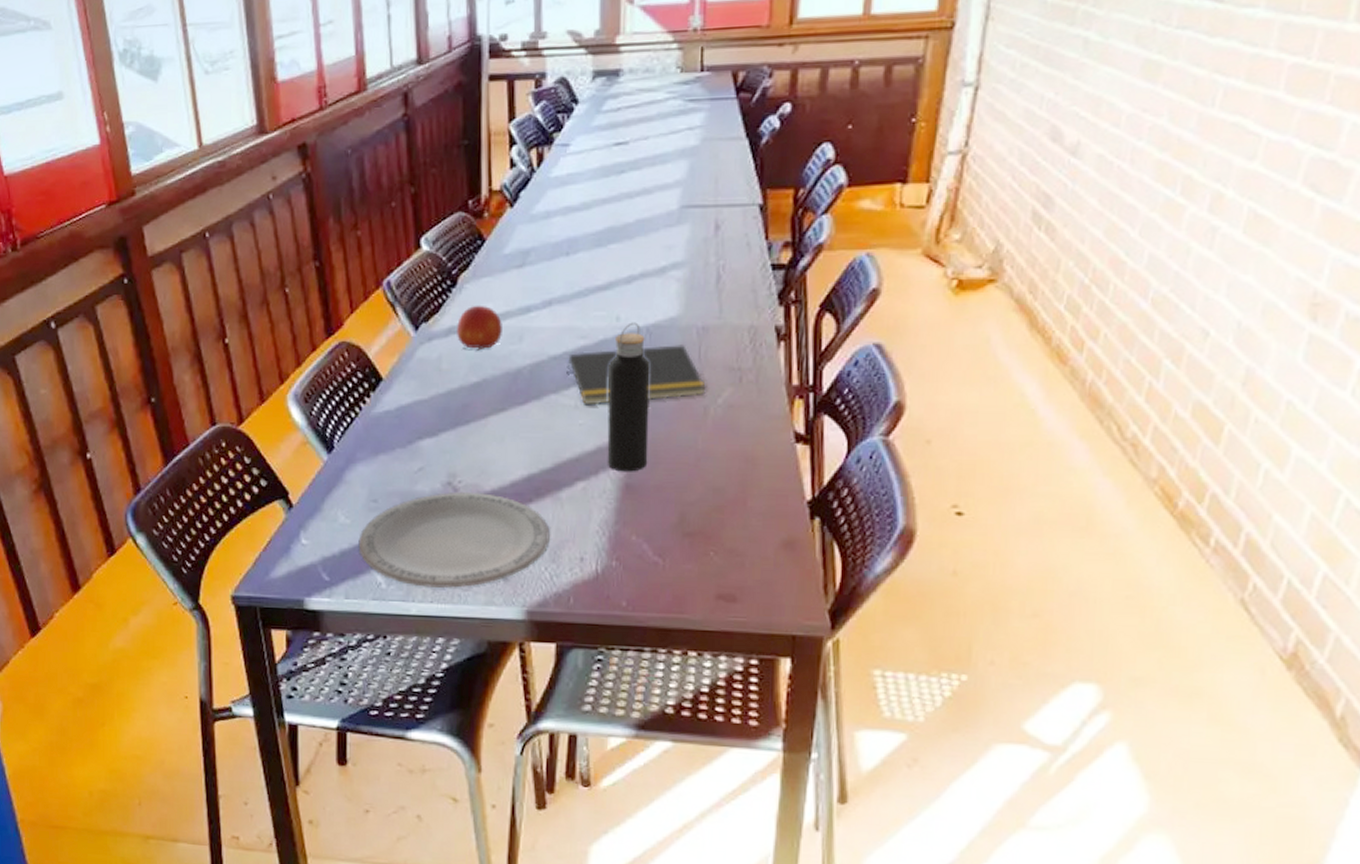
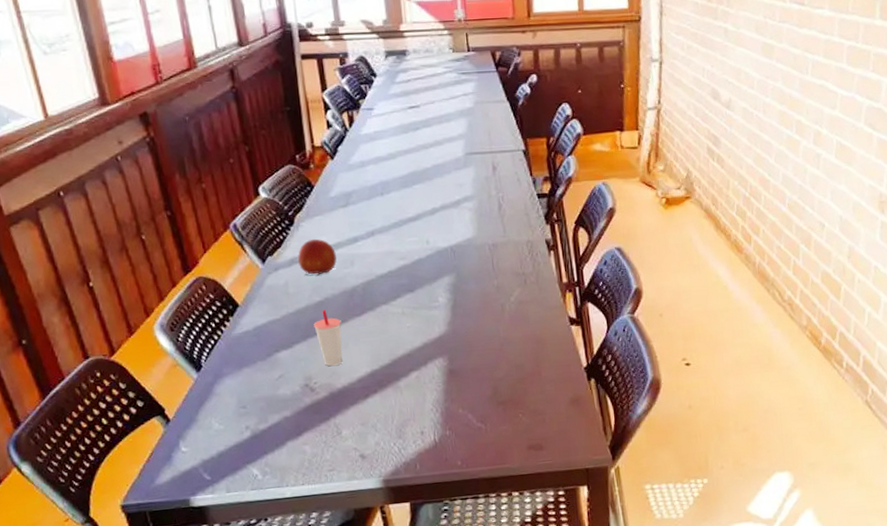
plate: present [358,492,550,588] -> none [233,390,395,473]
cup: none [466,393,499,464] -> present [314,310,343,367]
notepad: present [566,345,706,406] -> none [392,258,501,312]
water bottle: present [607,322,650,472] -> none [425,244,464,361]

